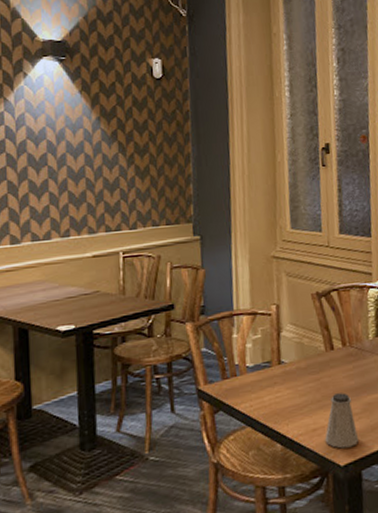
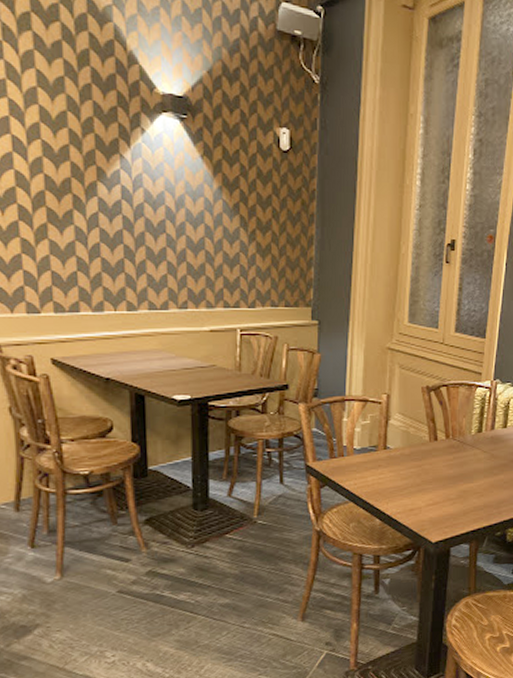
saltshaker: present [325,393,358,449] -> none [420,480,450,528]

